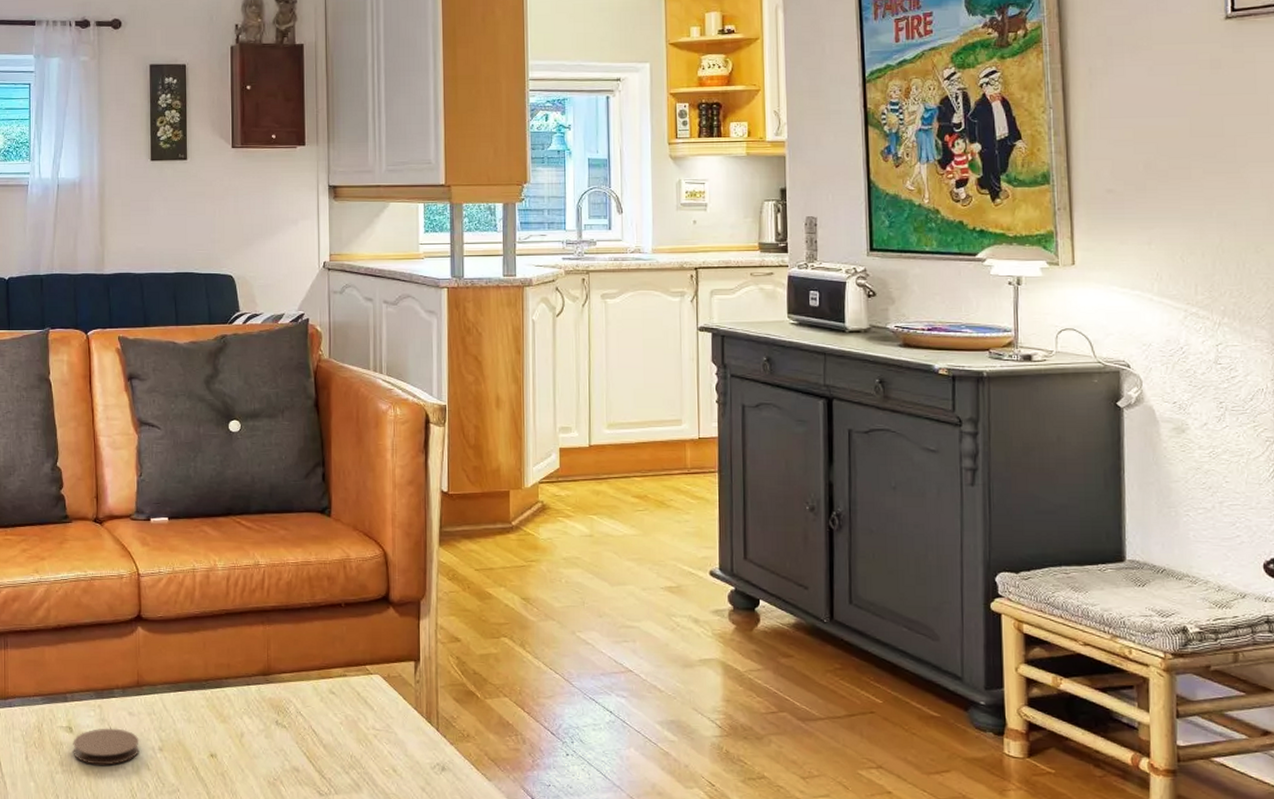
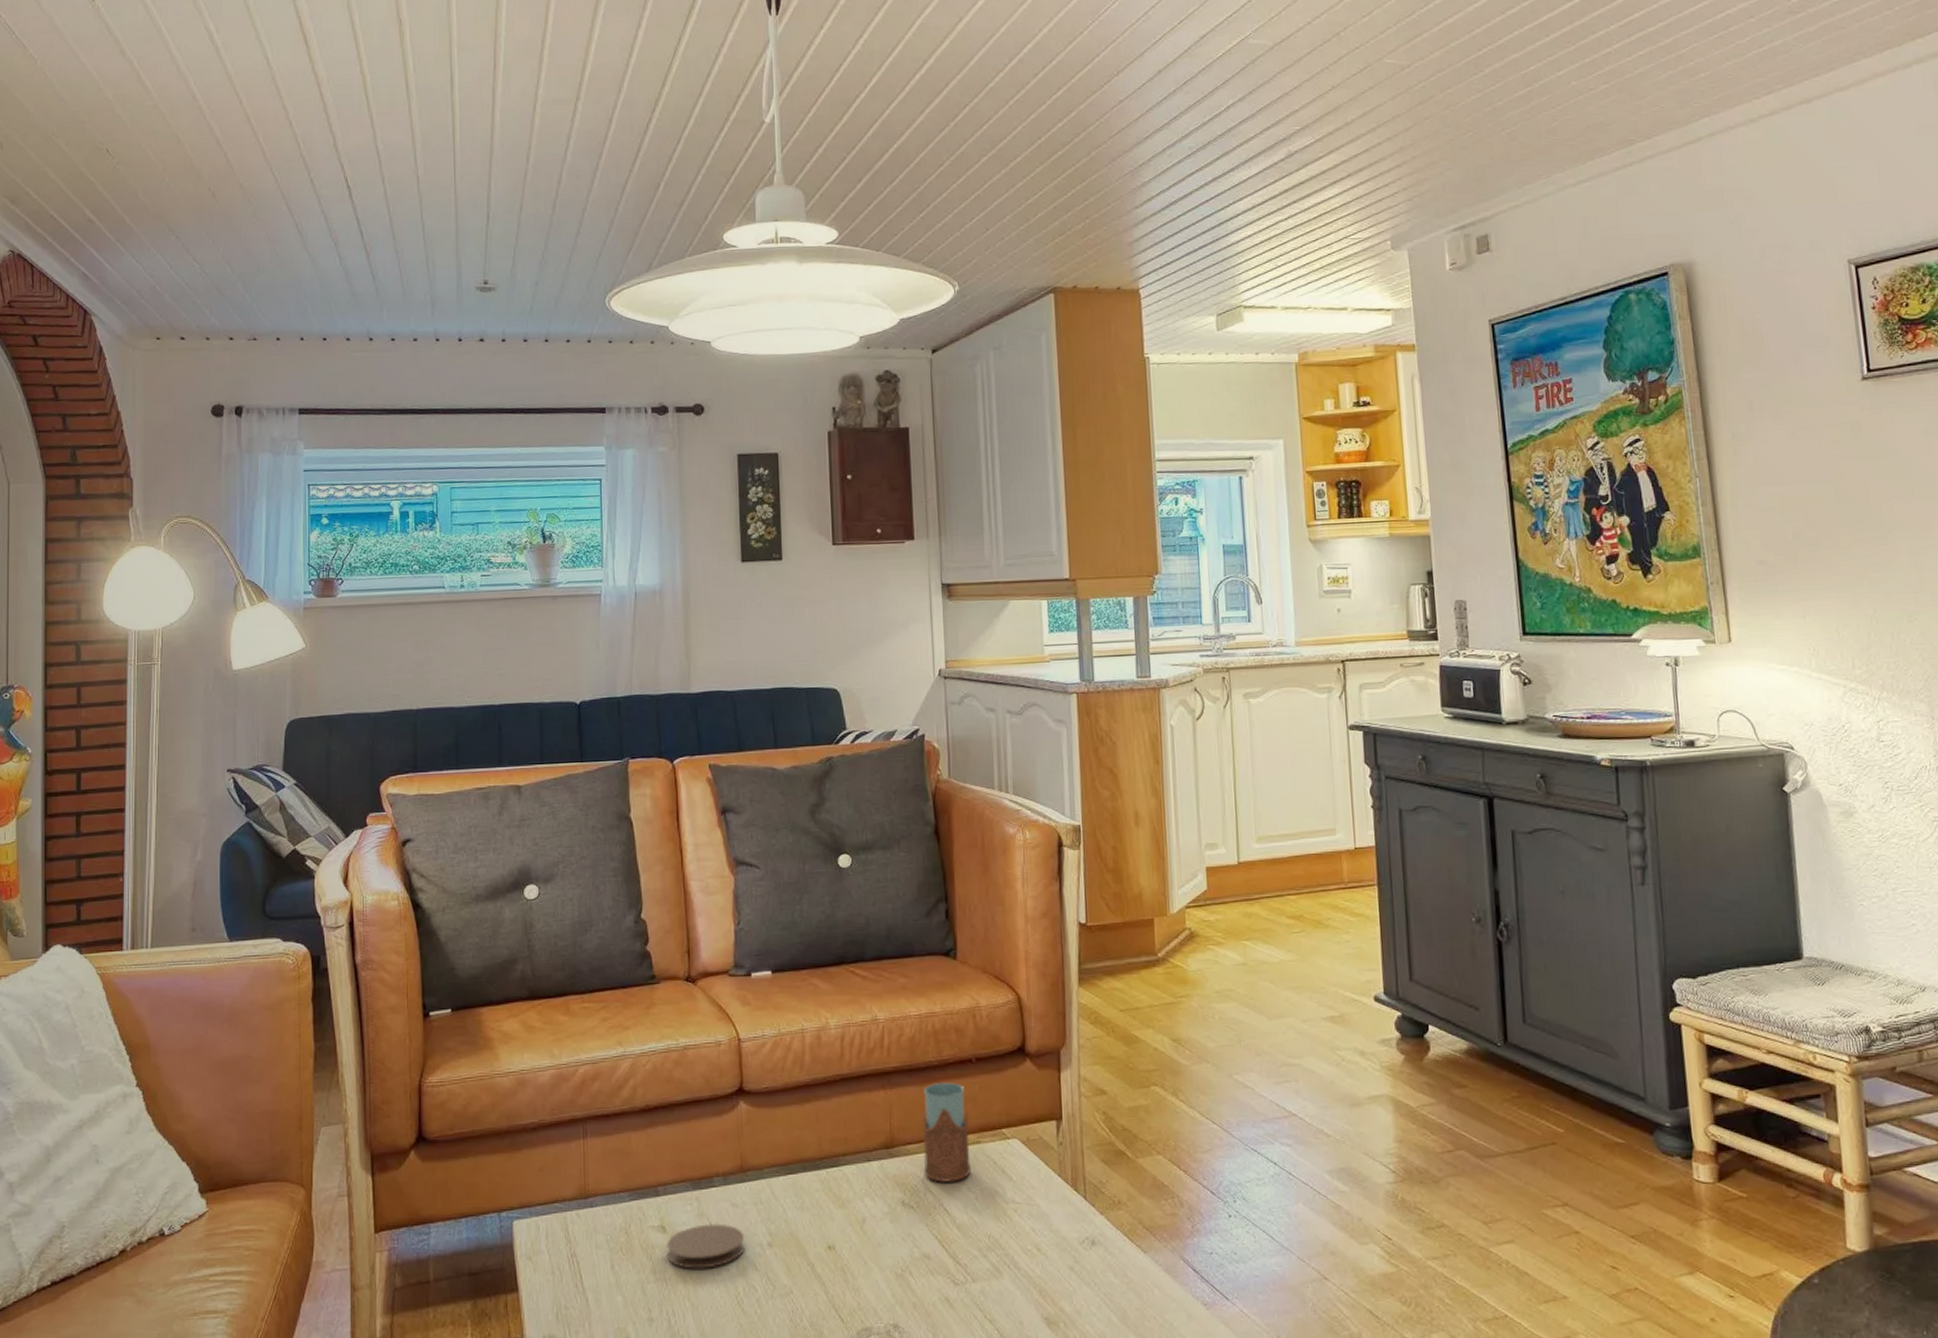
drinking glass: none [296,622,338,708] -> present [922,1082,971,1182]

